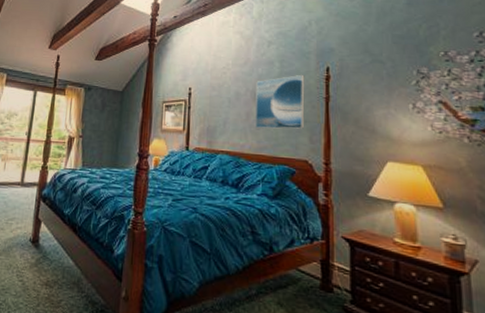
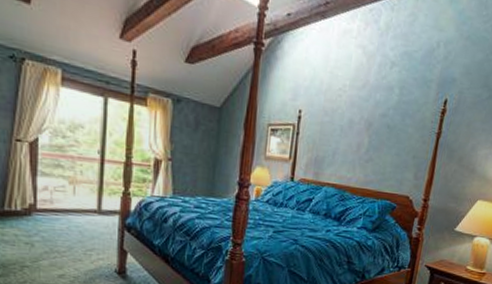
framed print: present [255,74,305,129] -> none [365,105,422,165]

